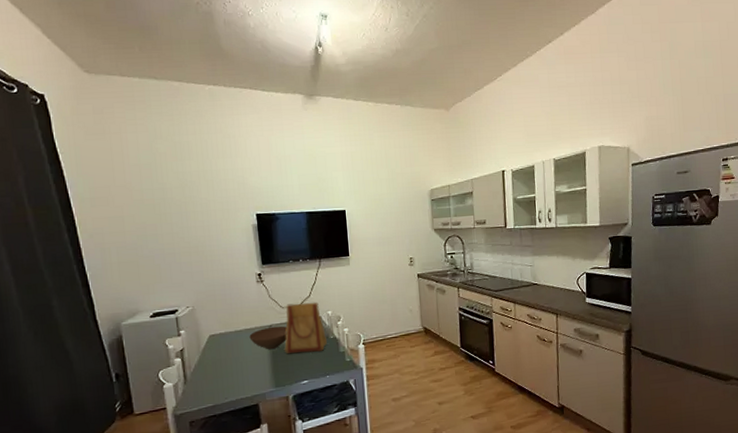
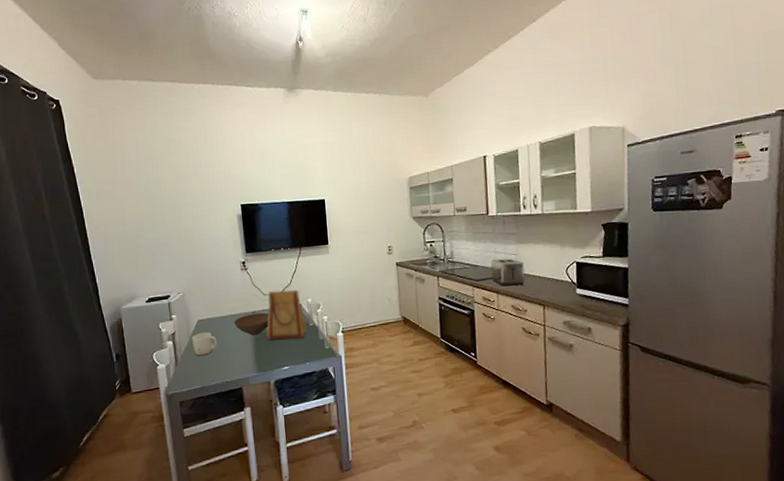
mug: none [203,347,231,372] -> present [192,332,217,355]
toaster: none [508,269,540,297] -> present [490,258,525,287]

